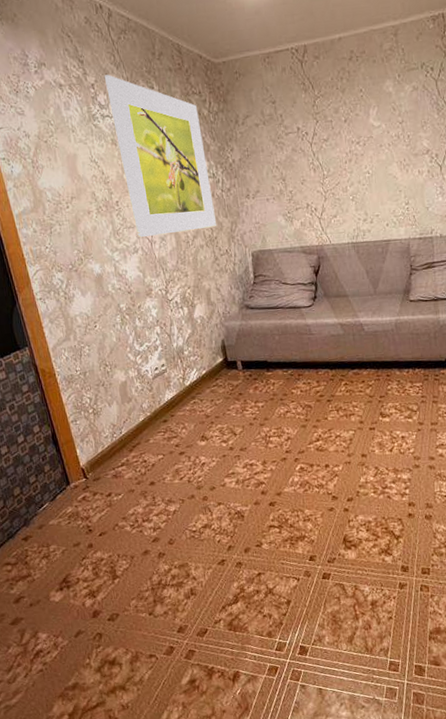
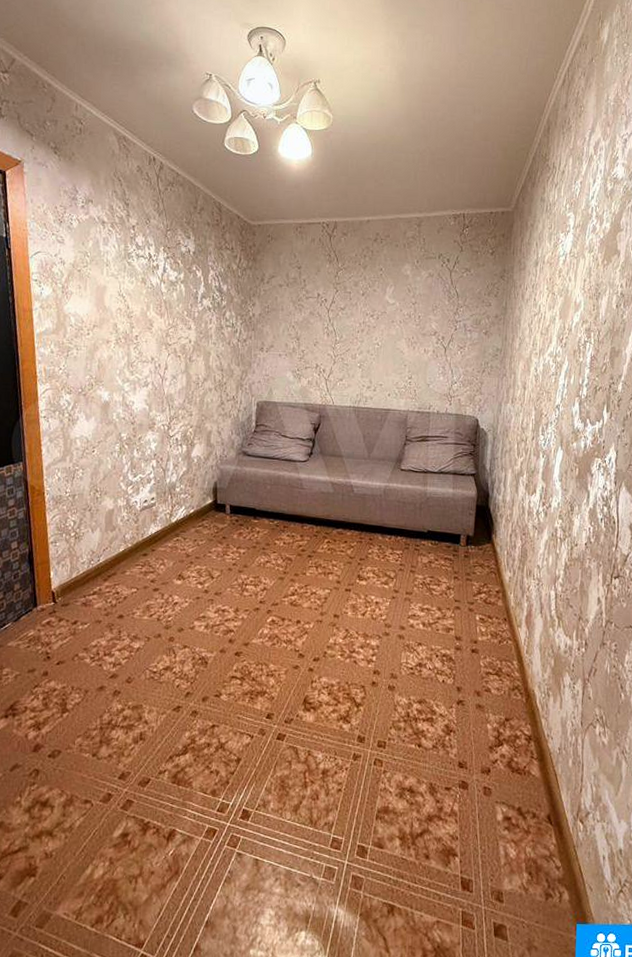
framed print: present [104,74,217,238] -> none [145,219,229,374]

